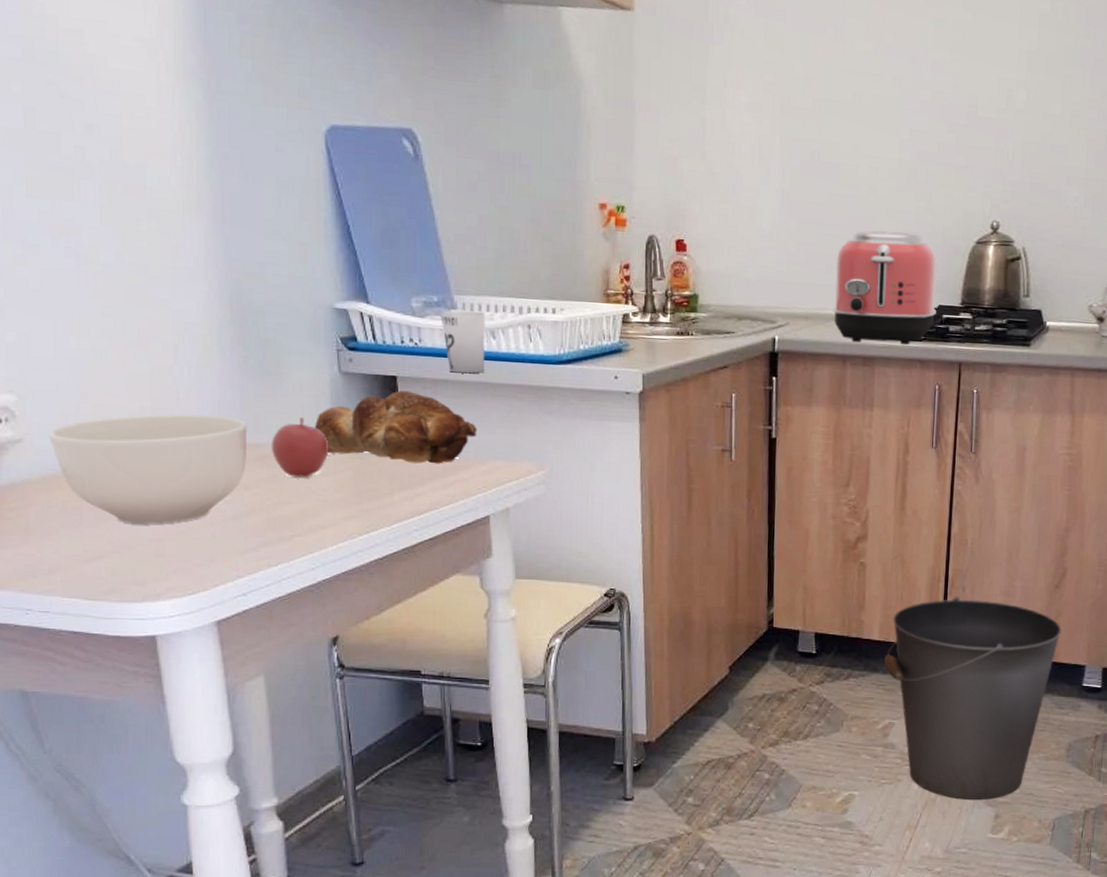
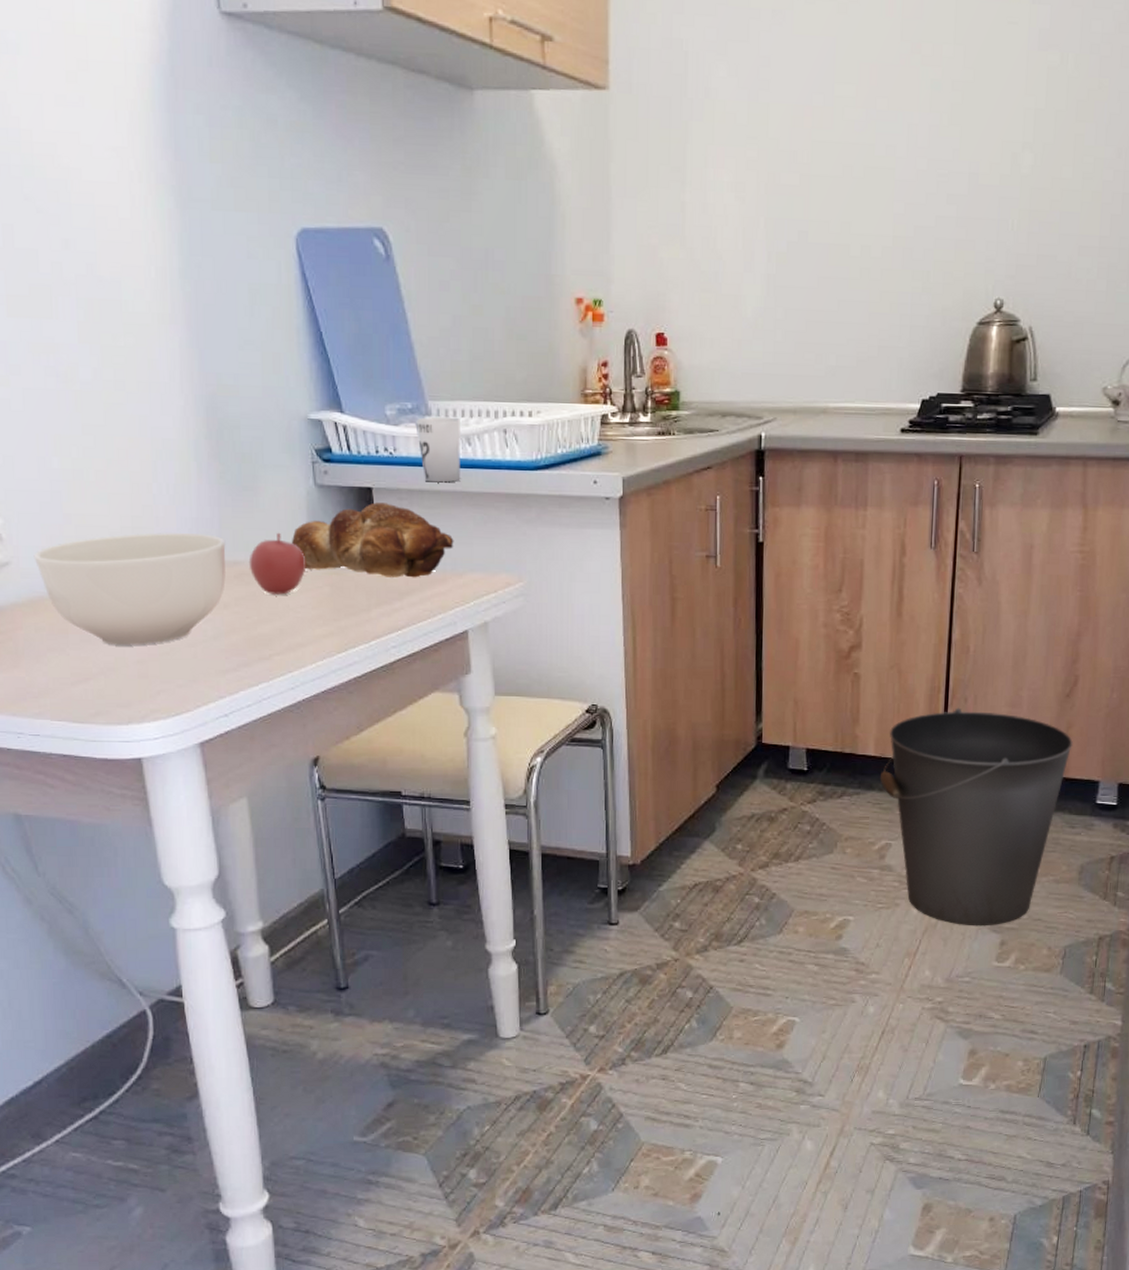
toaster: present [833,230,938,346] -> none [822,314,936,438]

